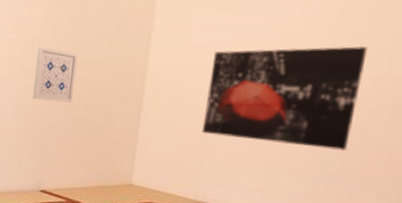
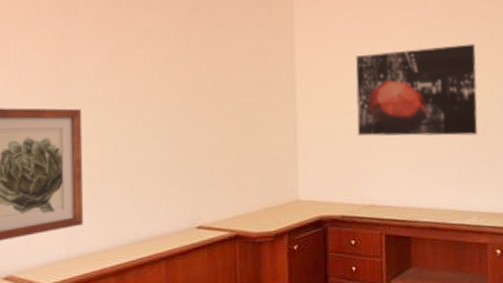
wall art: present [32,47,78,103] -> none [172,62,221,122]

